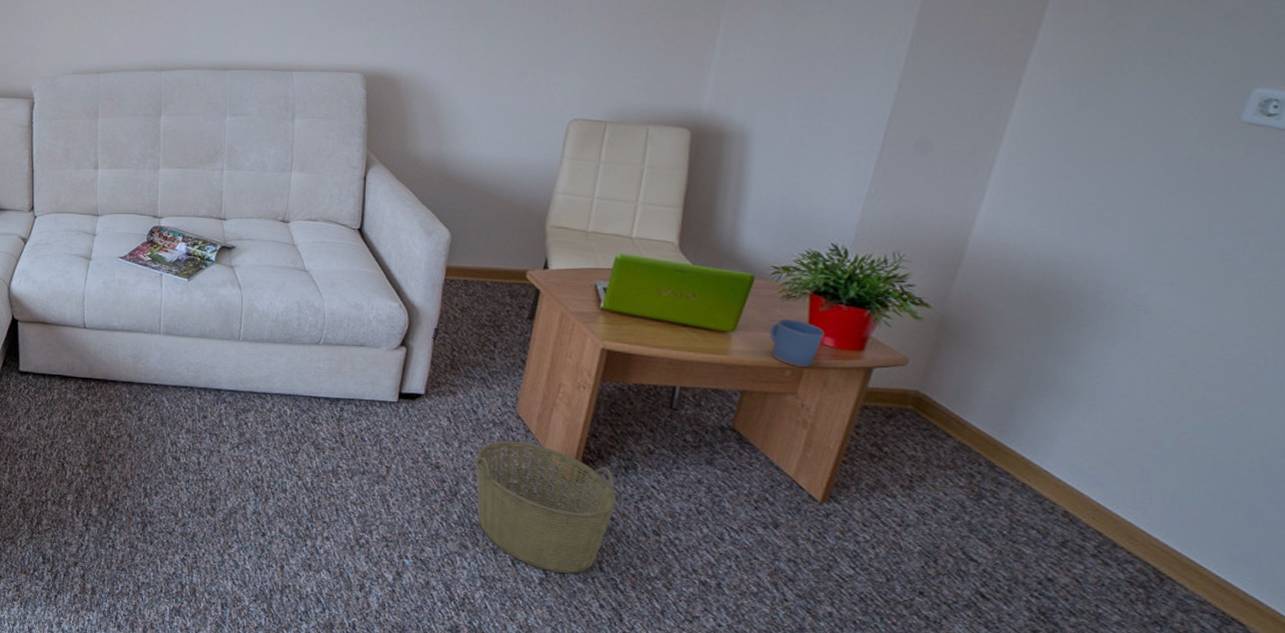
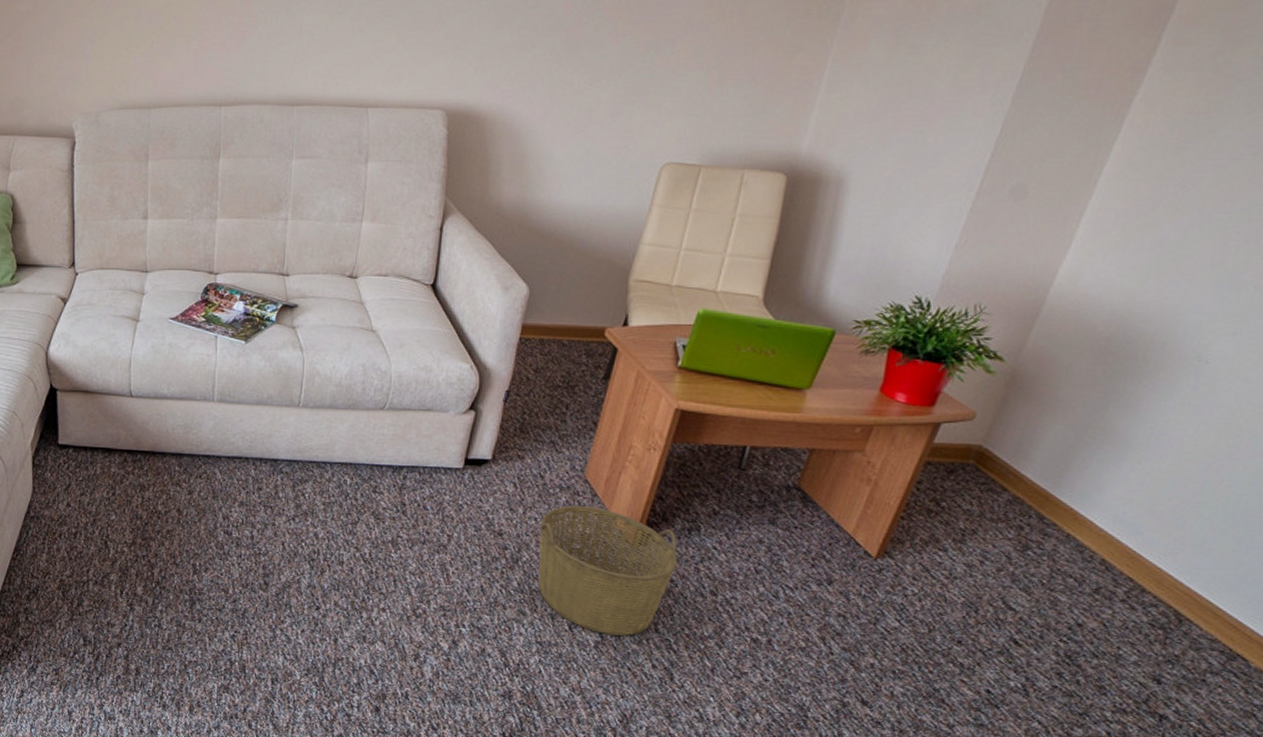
mug: present [769,319,825,367] -> none [843,375,899,423]

